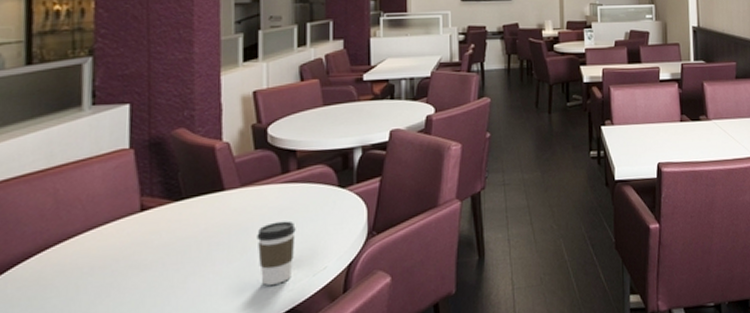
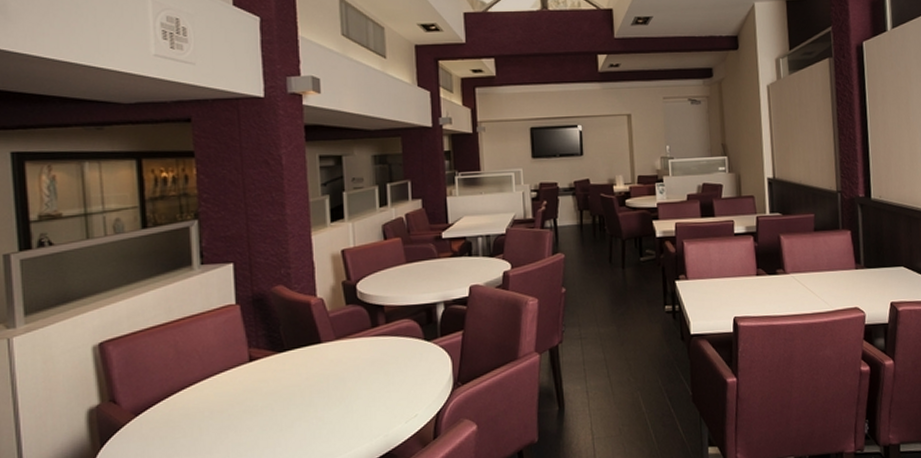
coffee cup: present [257,220,296,286] -> none [353,371,388,431]

